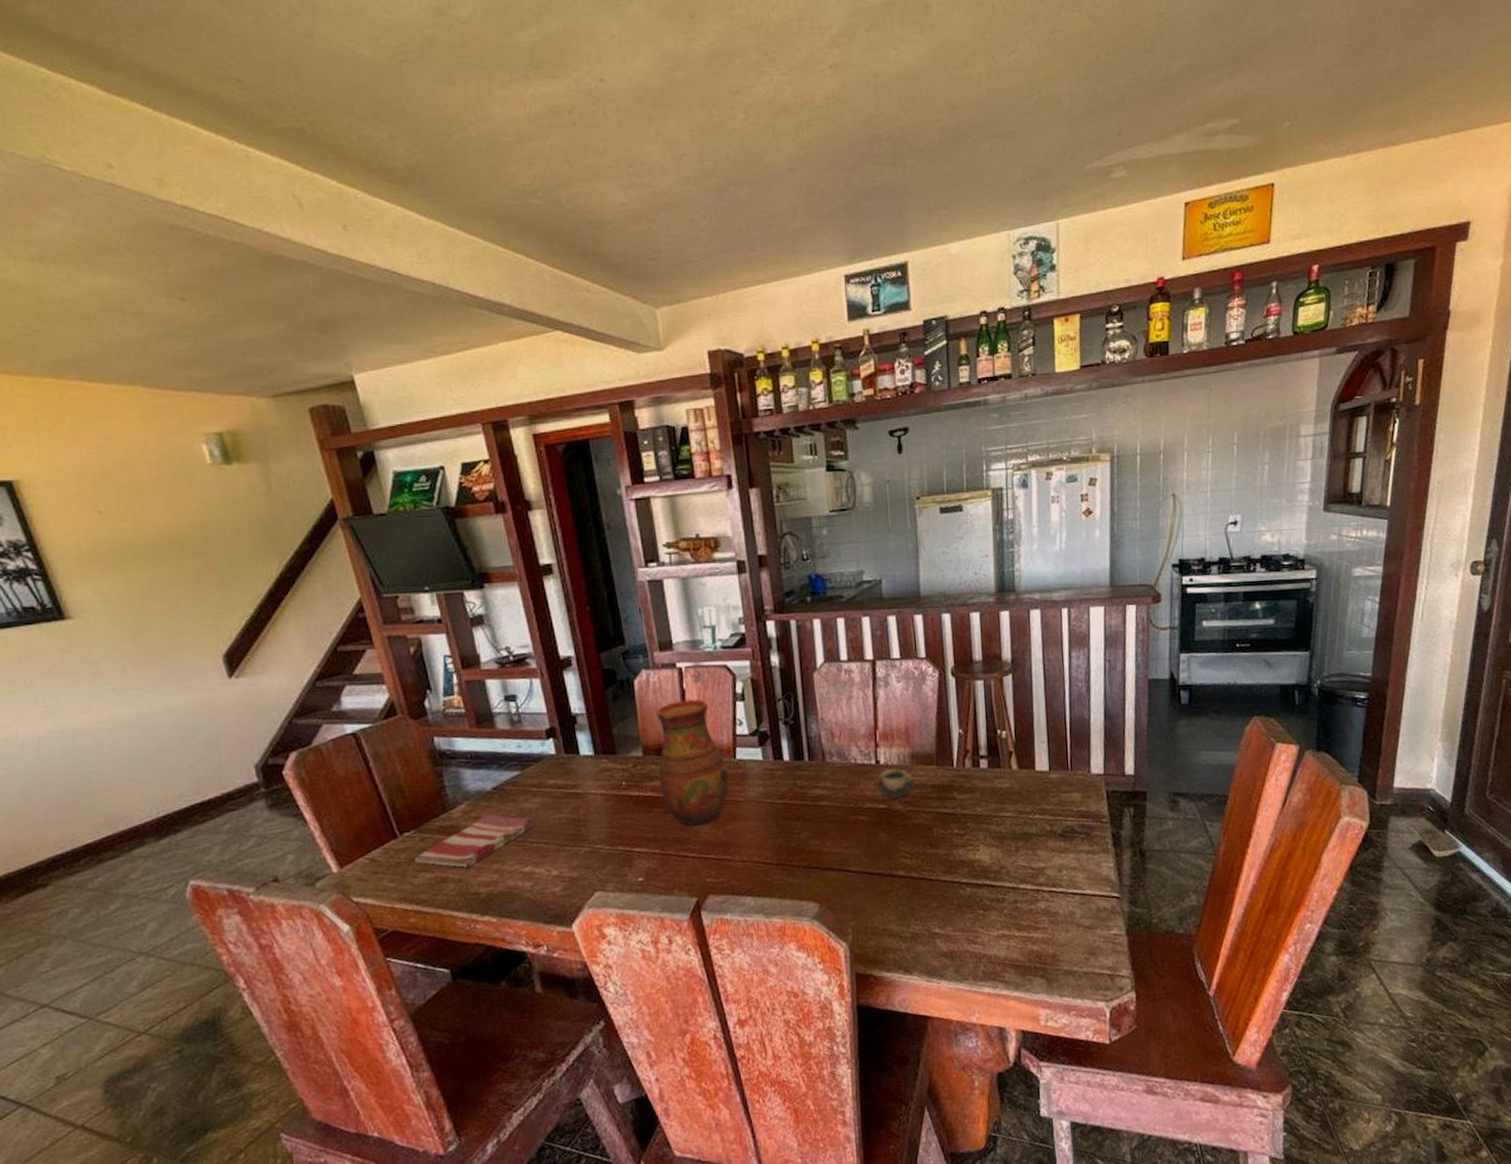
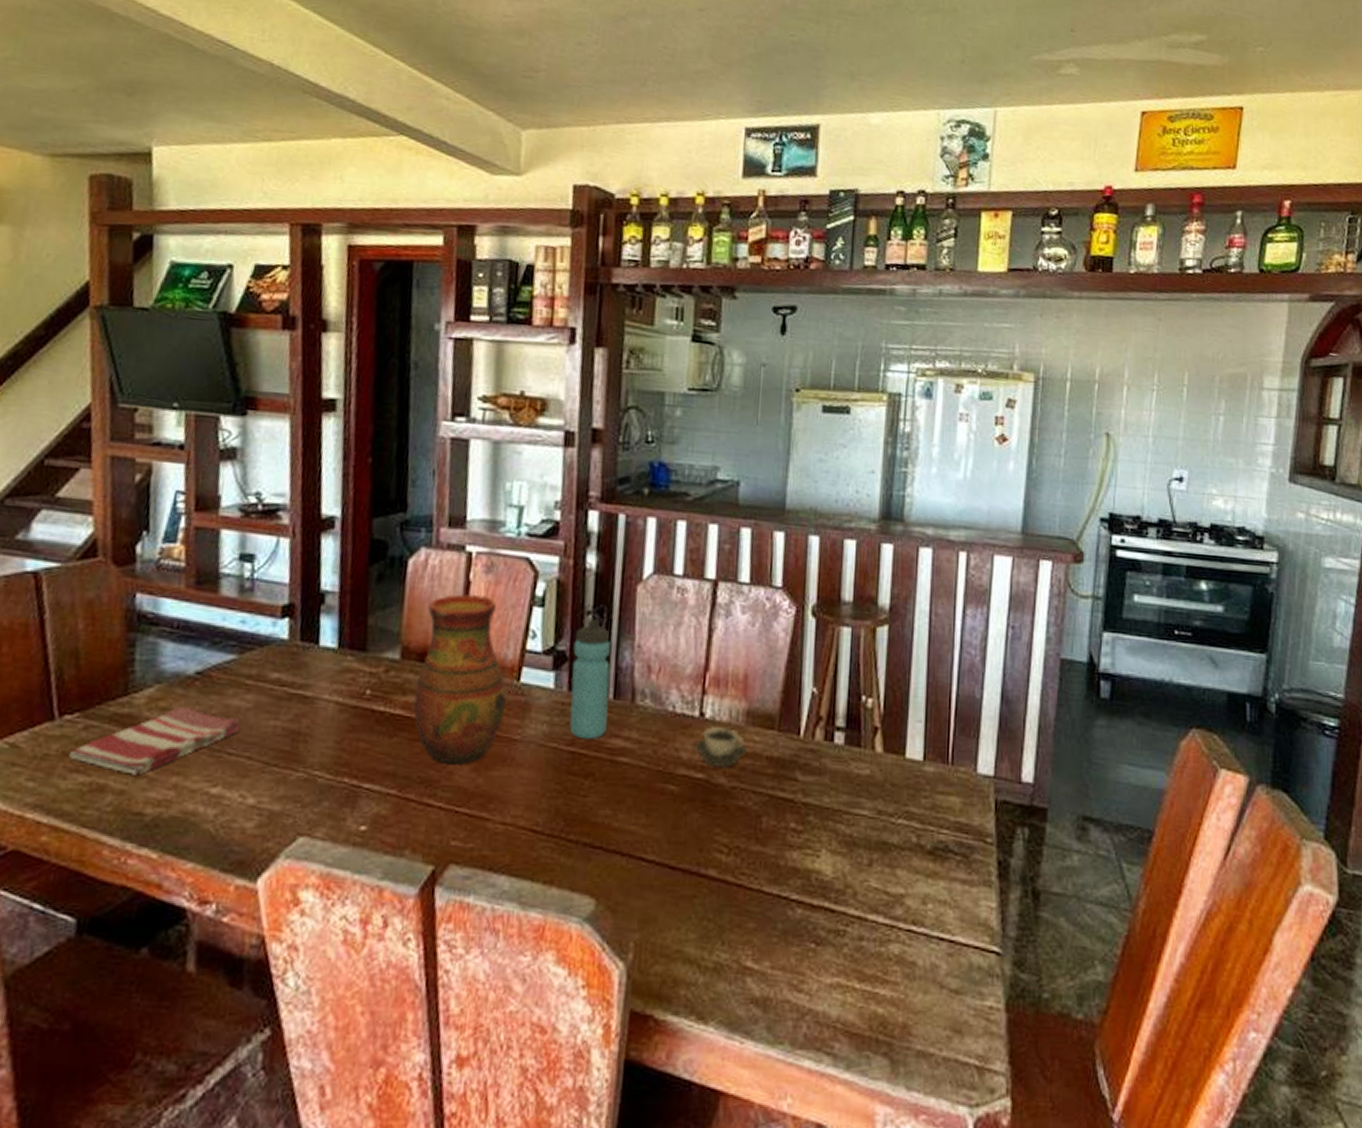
water bottle: none [772,704,807,793] -> present [569,619,611,740]

